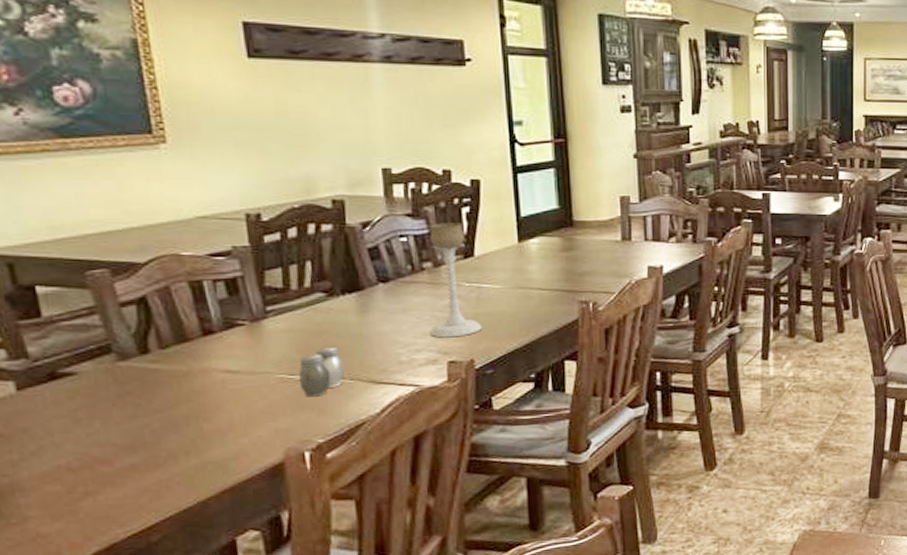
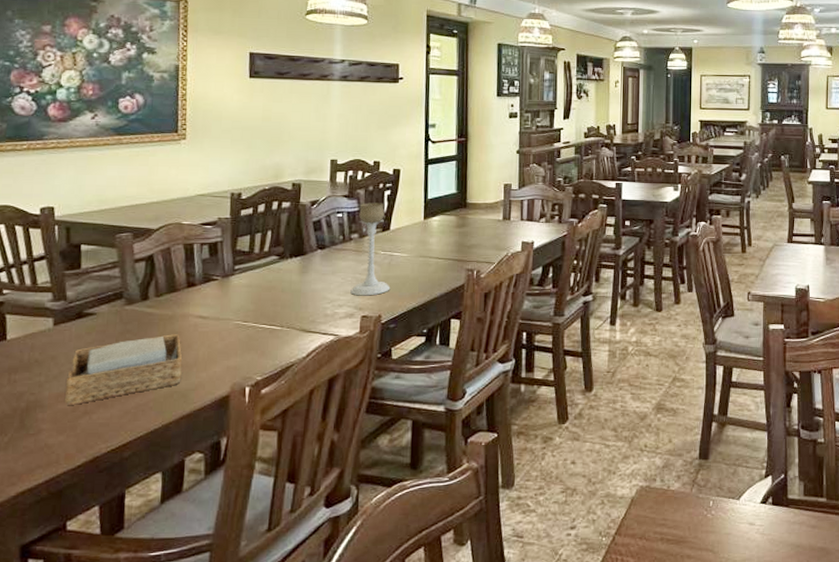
napkin holder: none [50,393,215,486] -> present [65,334,183,405]
salt and pepper shaker: present [299,346,345,397] -> none [250,300,284,341]

